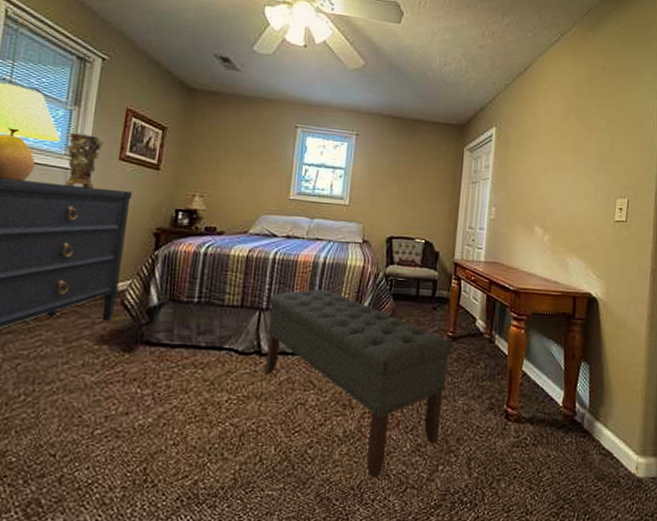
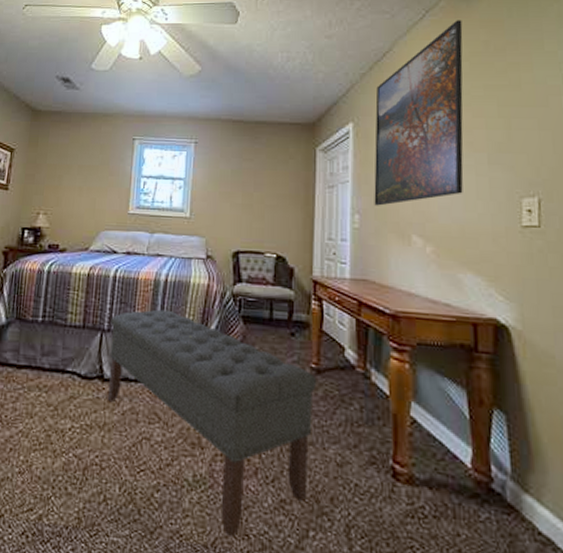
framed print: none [508,46,588,201] -> present [374,20,464,206]

